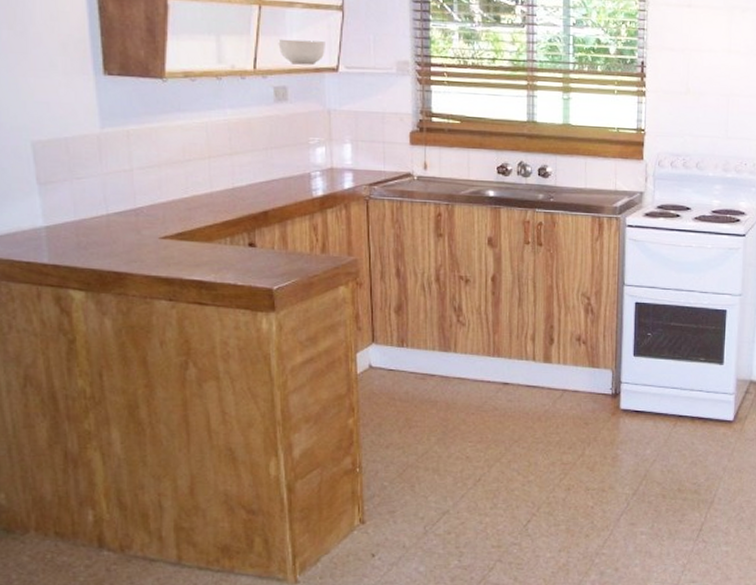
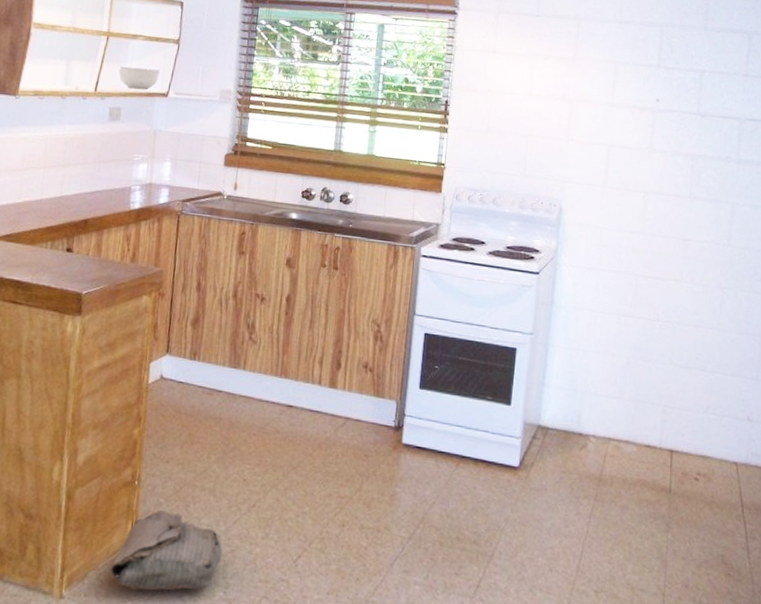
bag: none [342,493,453,567] -> present [109,510,223,591]

